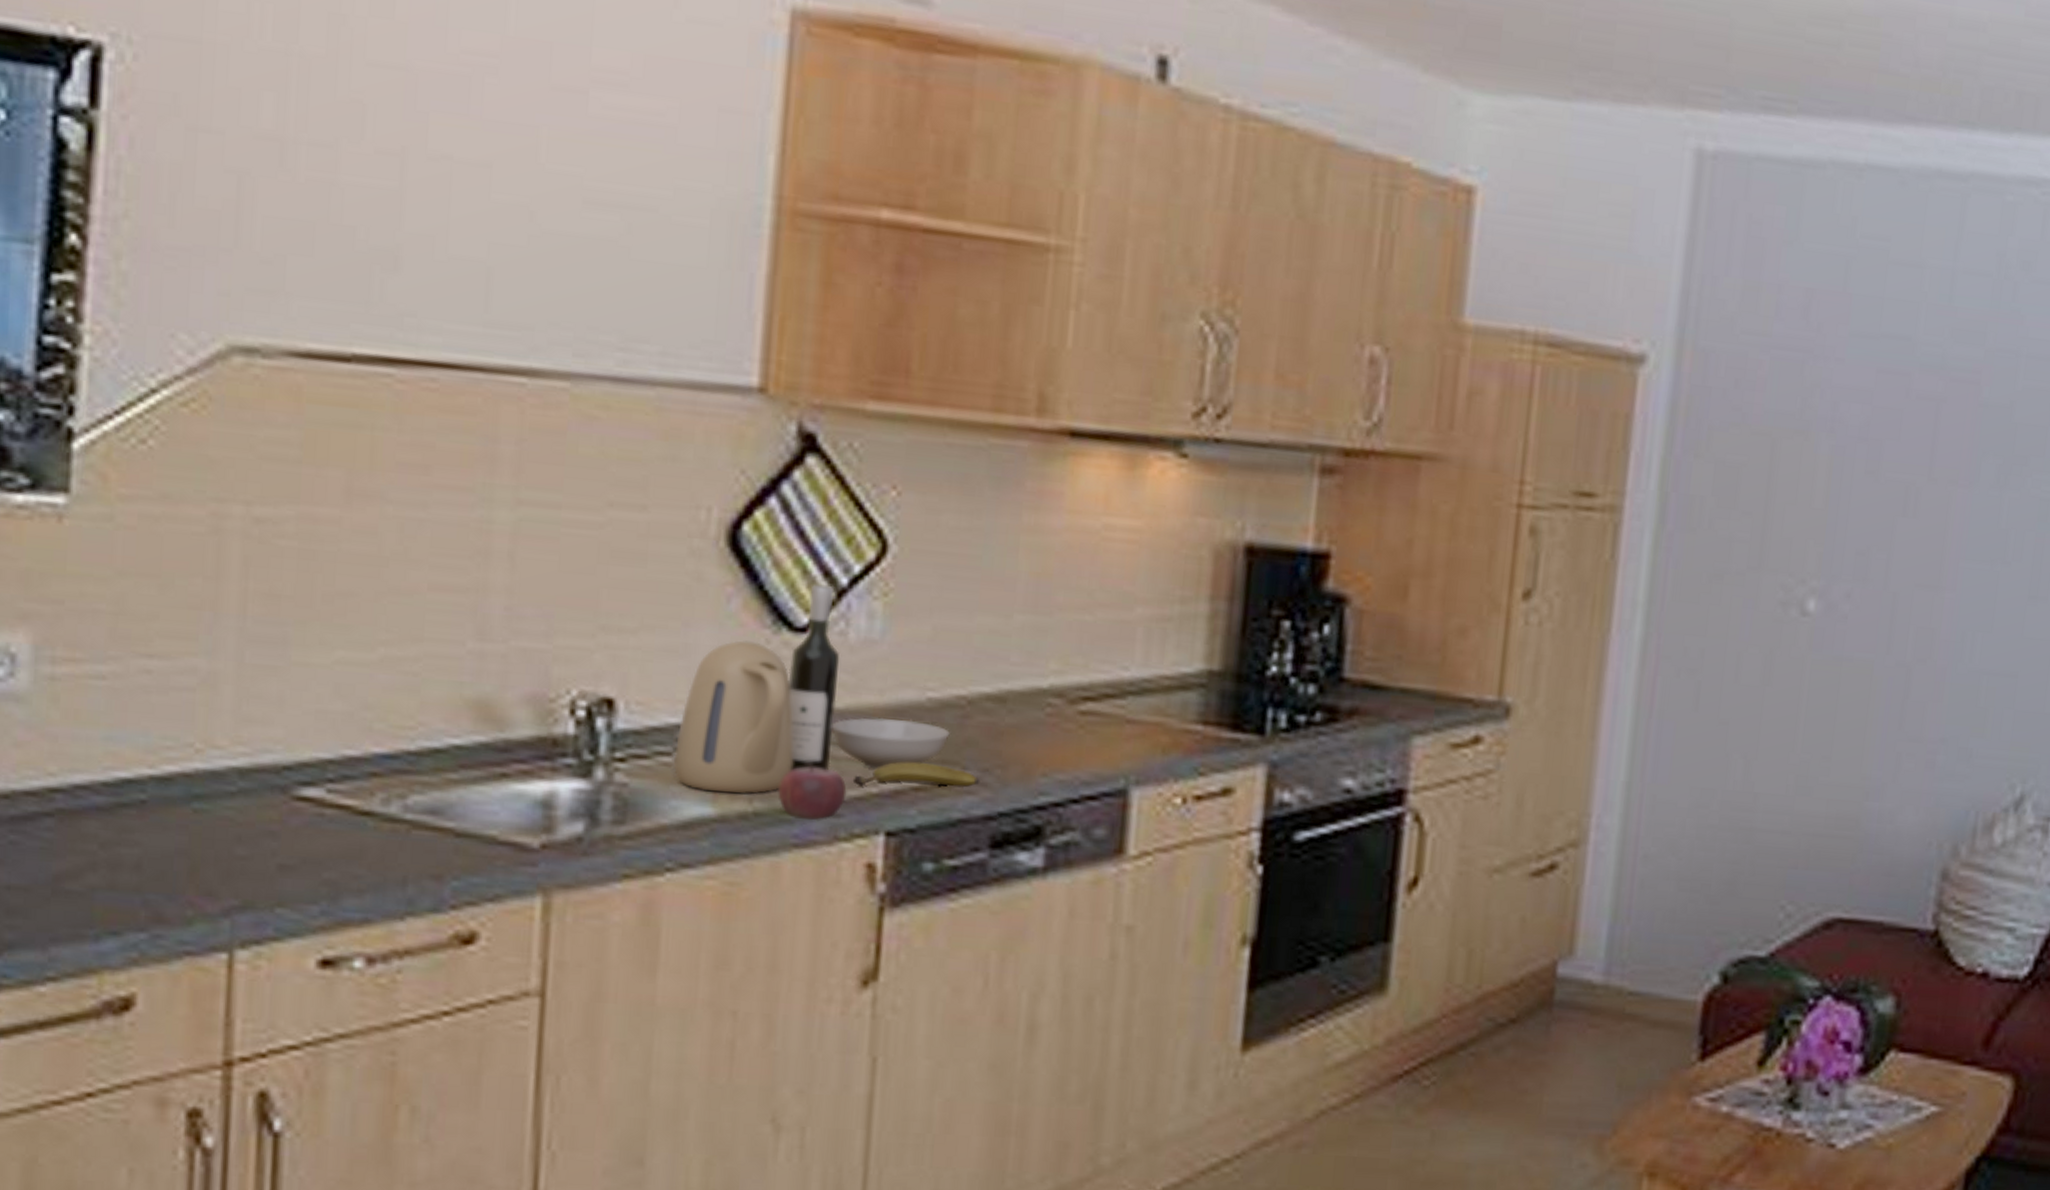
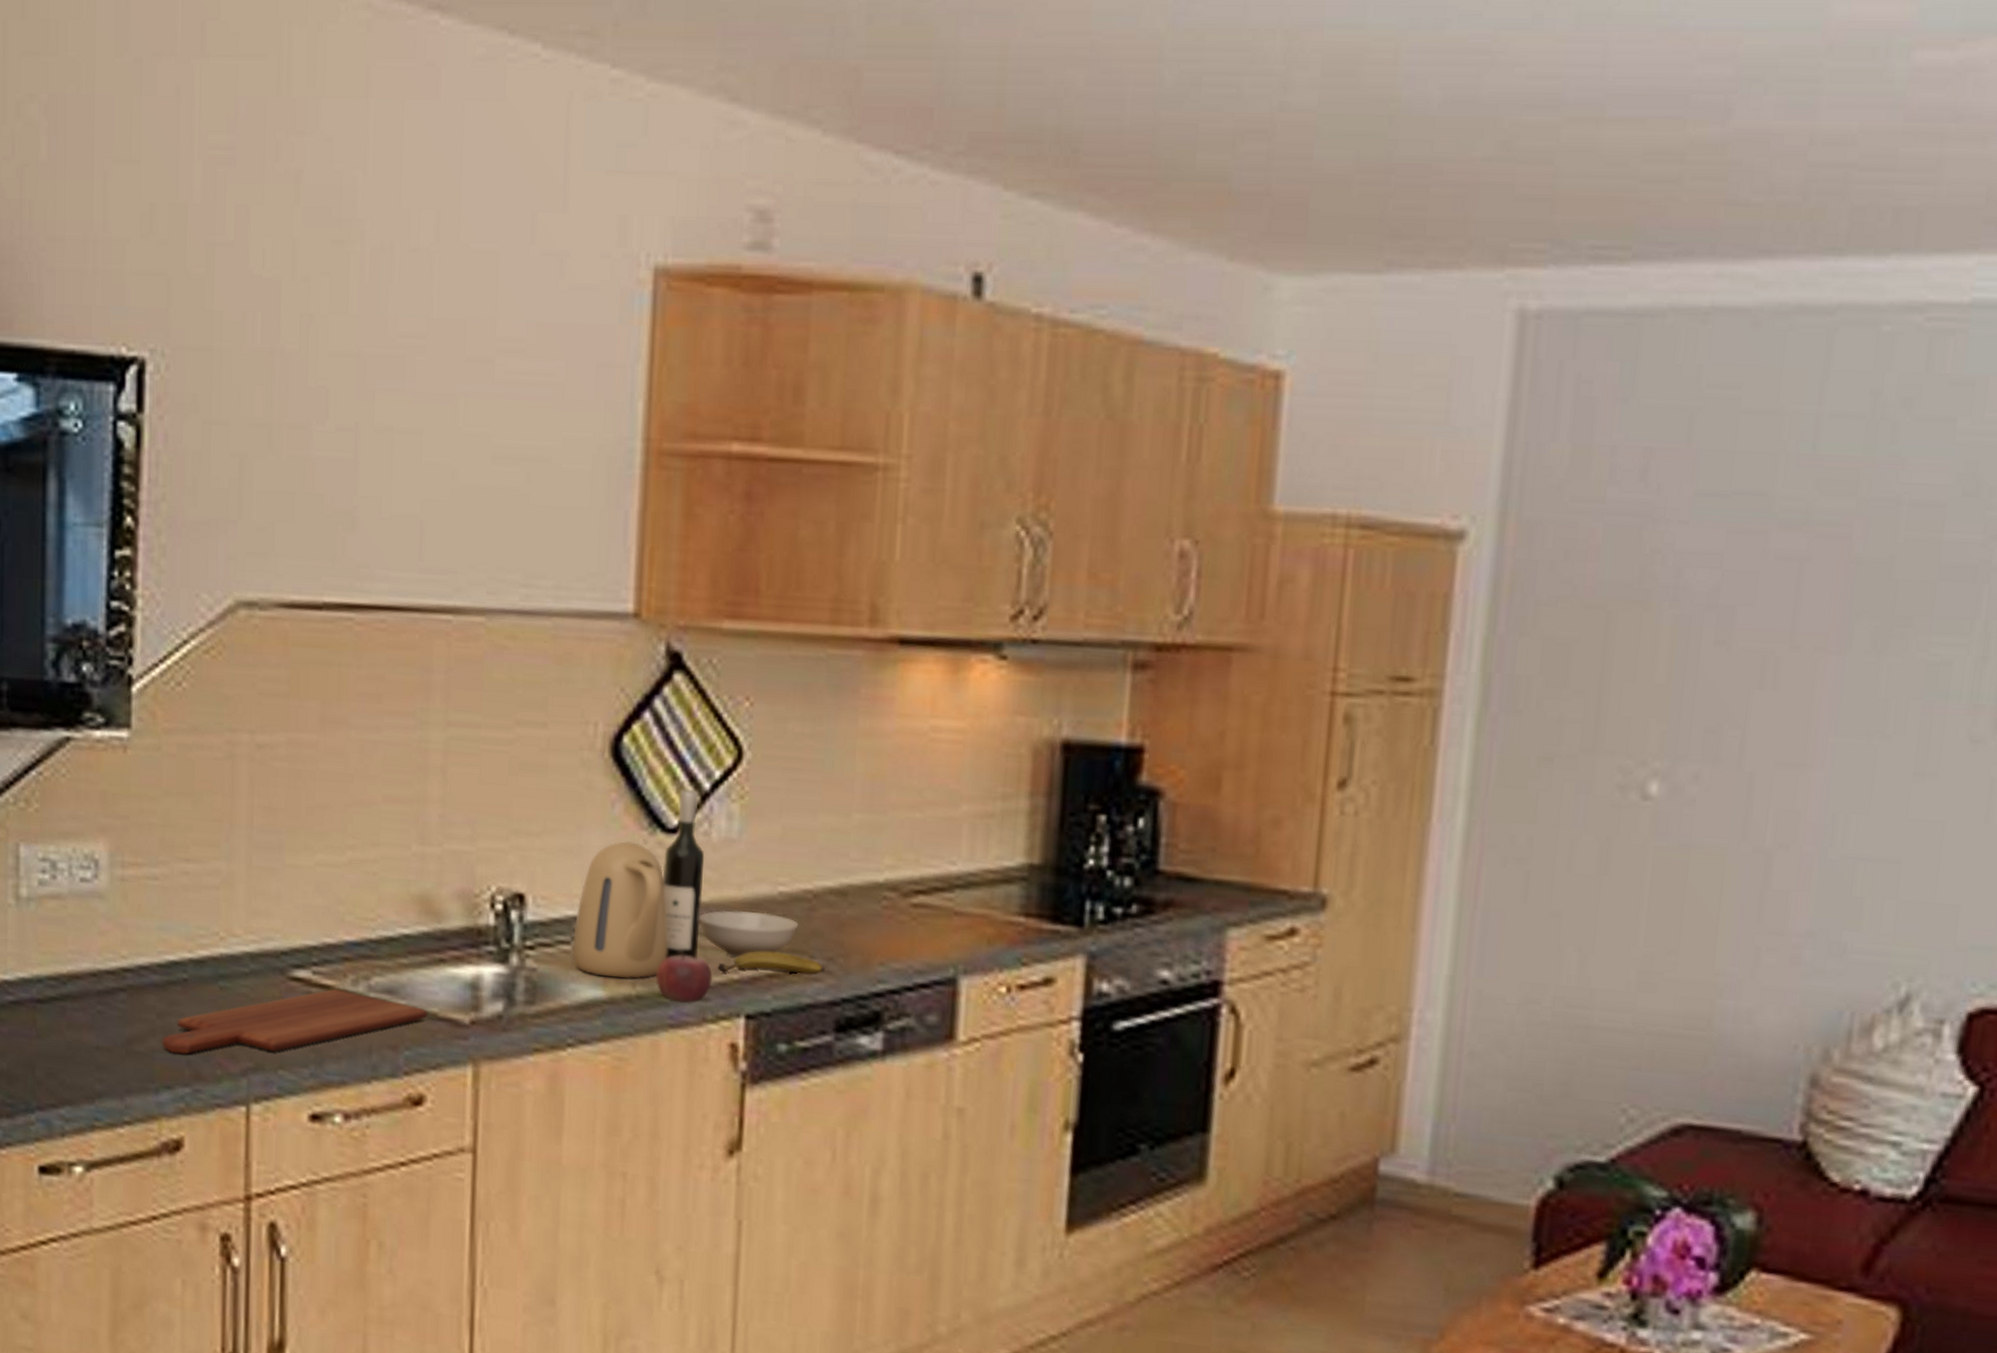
cutting board: none [106,809,484,893] -> present [162,988,428,1054]

